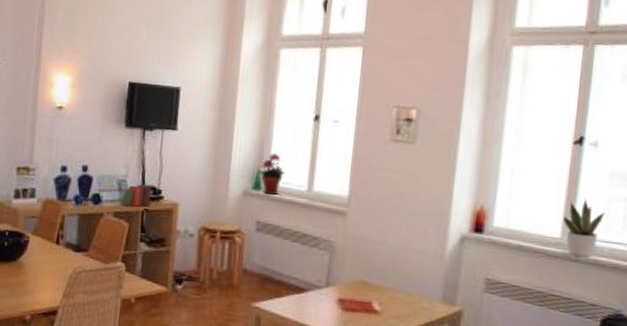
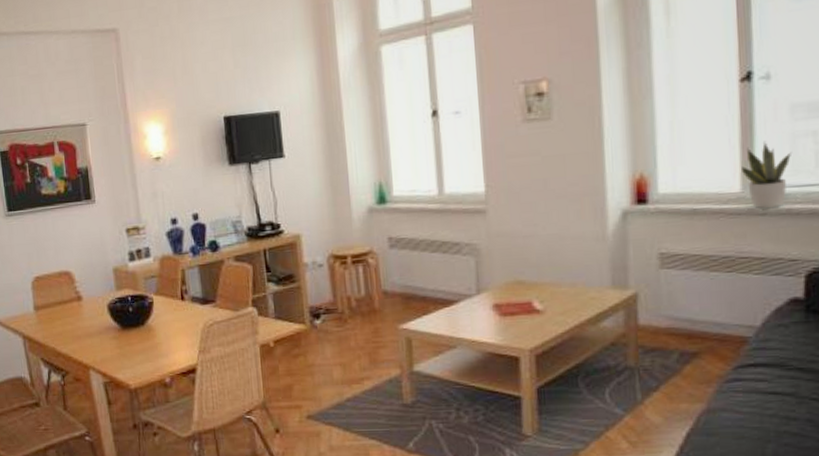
books: present [120,185,151,207] -> none [239,222,270,248]
potted plant: present [258,153,285,197] -> none [381,161,410,208]

